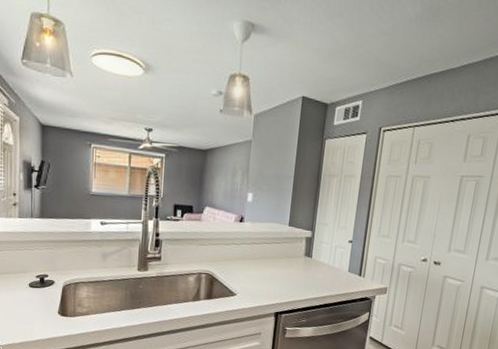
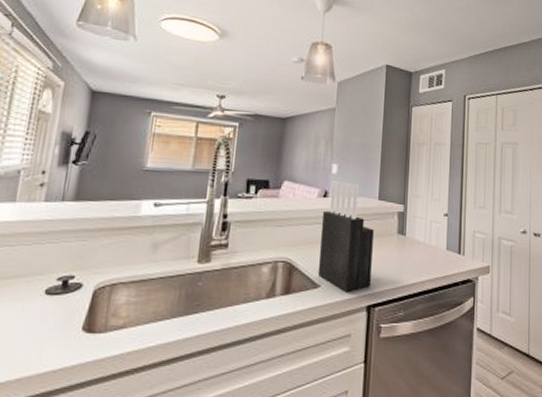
knife block: none [234,208,283,301] -> present [317,181,374,293]

